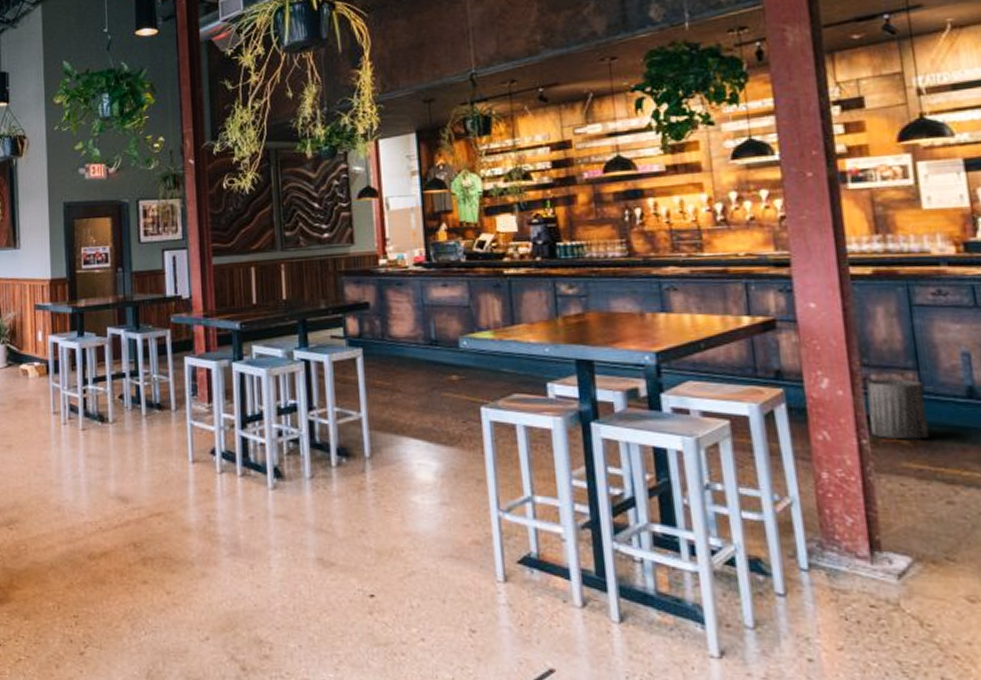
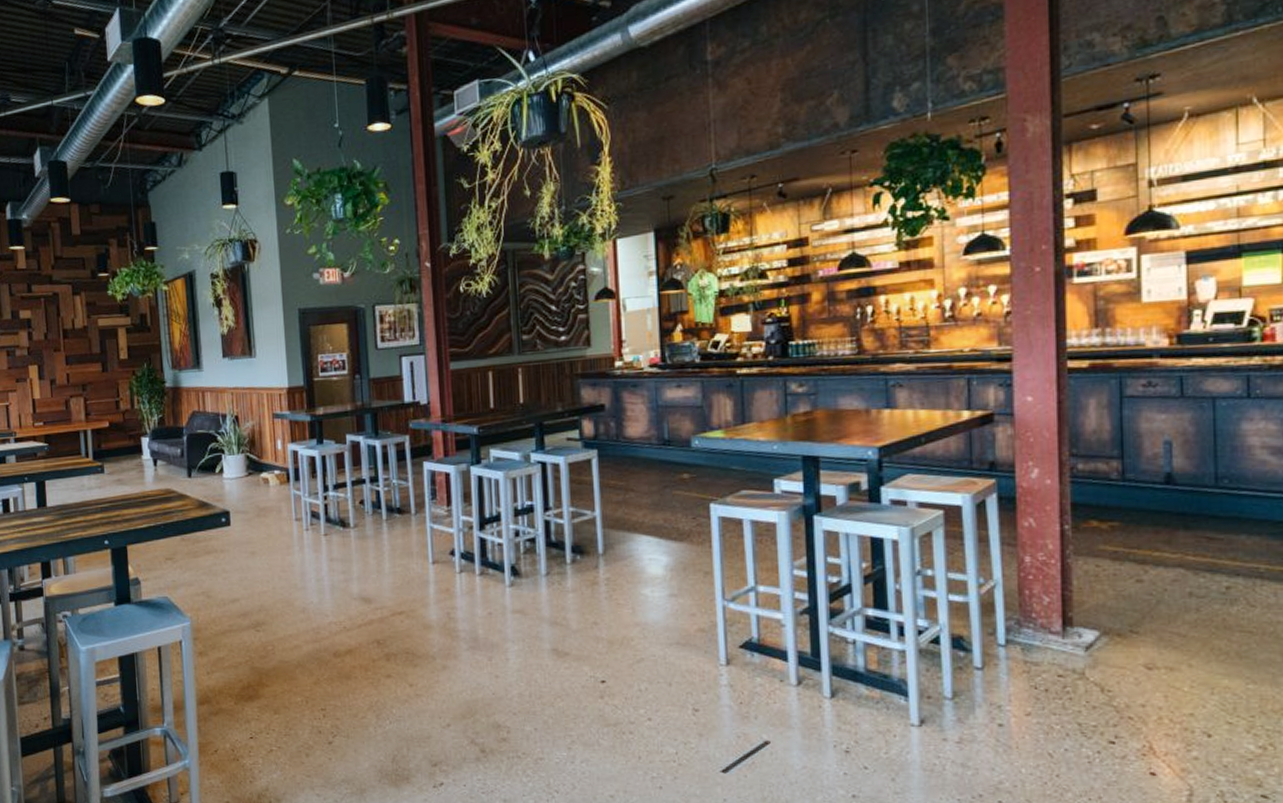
trash can: present [866,379,929,440] -> none [1073,468,1126,525]

